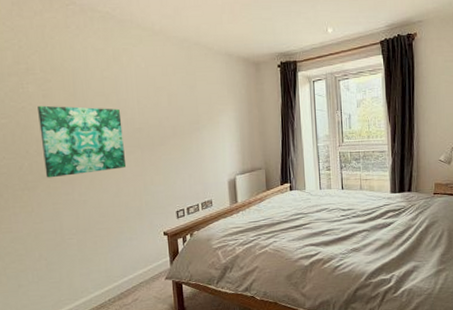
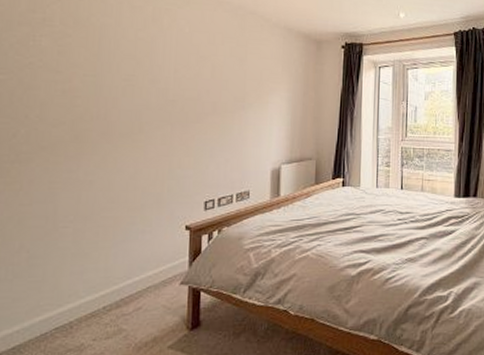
wall art: present [38,105,127,178] -> none [45,63,153,151]

